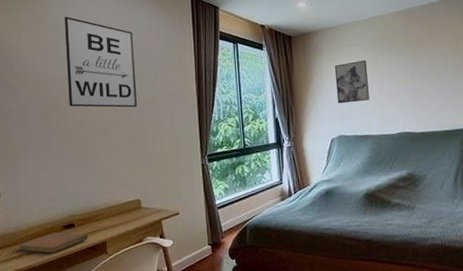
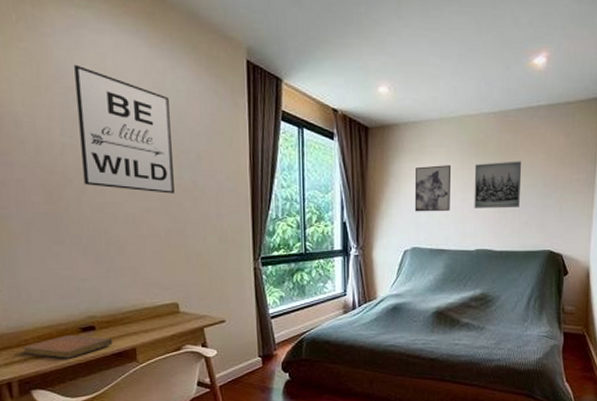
wall art: none [388,50,434,96] -> present [474,161,522,208]

